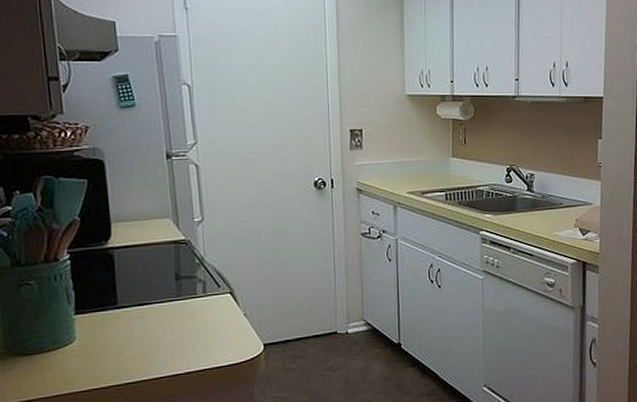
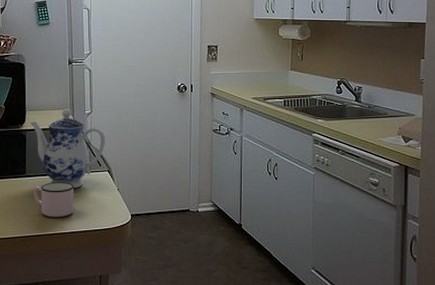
teapot: none [117,216,225,319] -> present [30,108,106,189]
mug: none [130,311,187,358] -> present [33,182,74,218]

